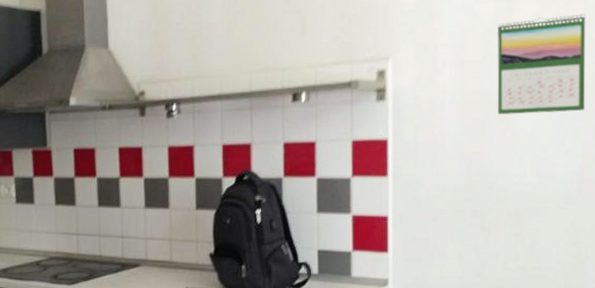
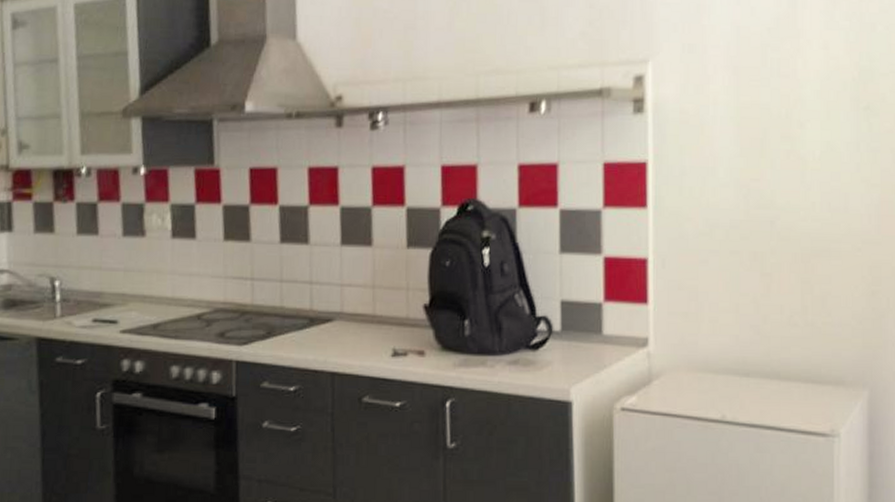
calendar: present [497,14,586,115] -> none [778,13,884,134]

